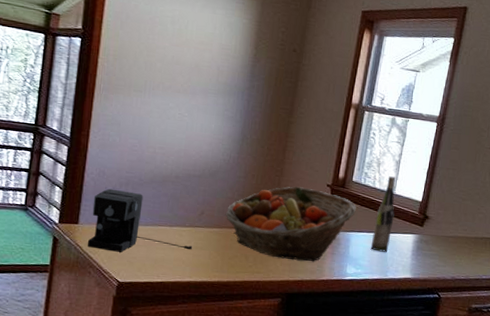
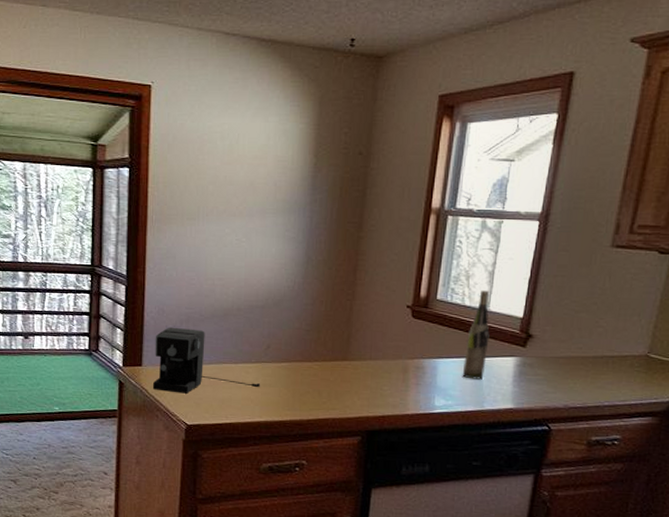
fruit basket: present [225,186,356,262] -> none [293,310,443,395]

